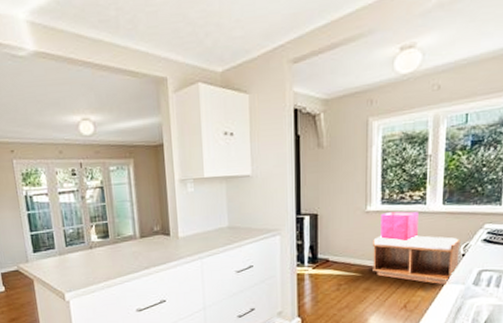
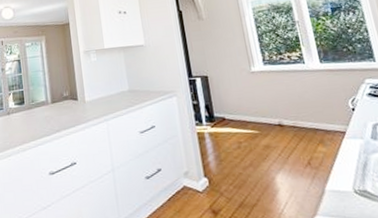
bench: present [372,235,460,285] -> none [262,92,350,140]
storage bin: present [380,211,419,241] -> none [265,70,304,98]

